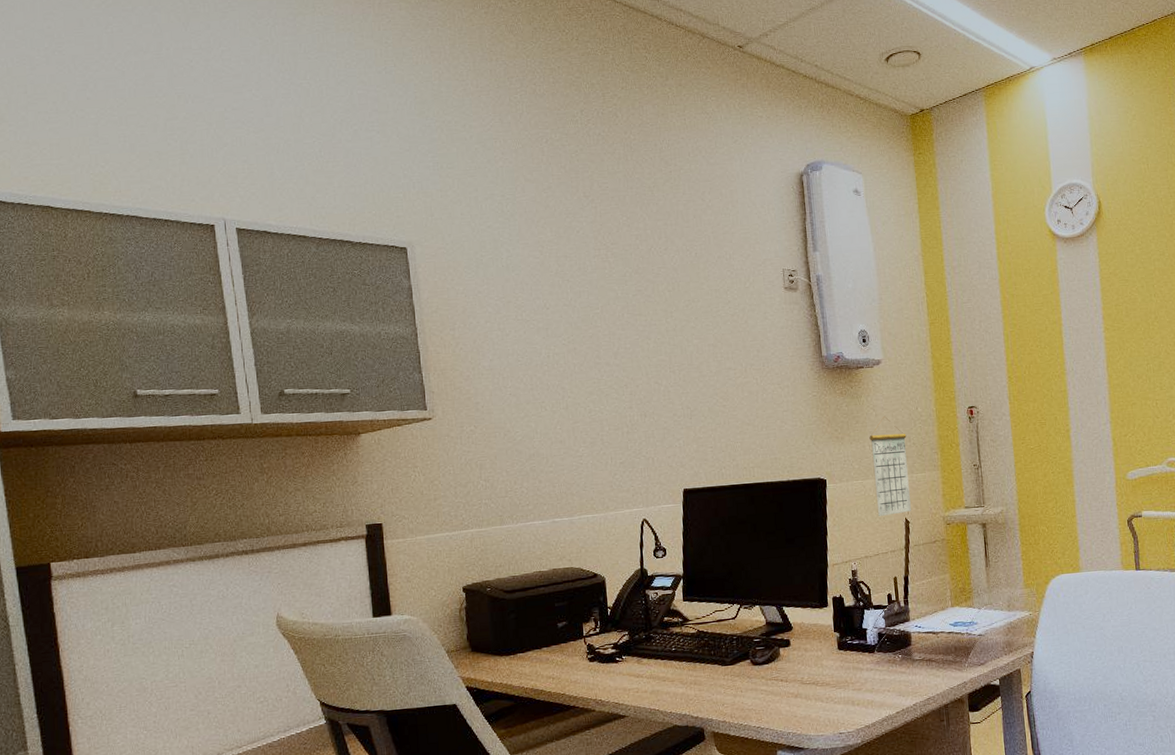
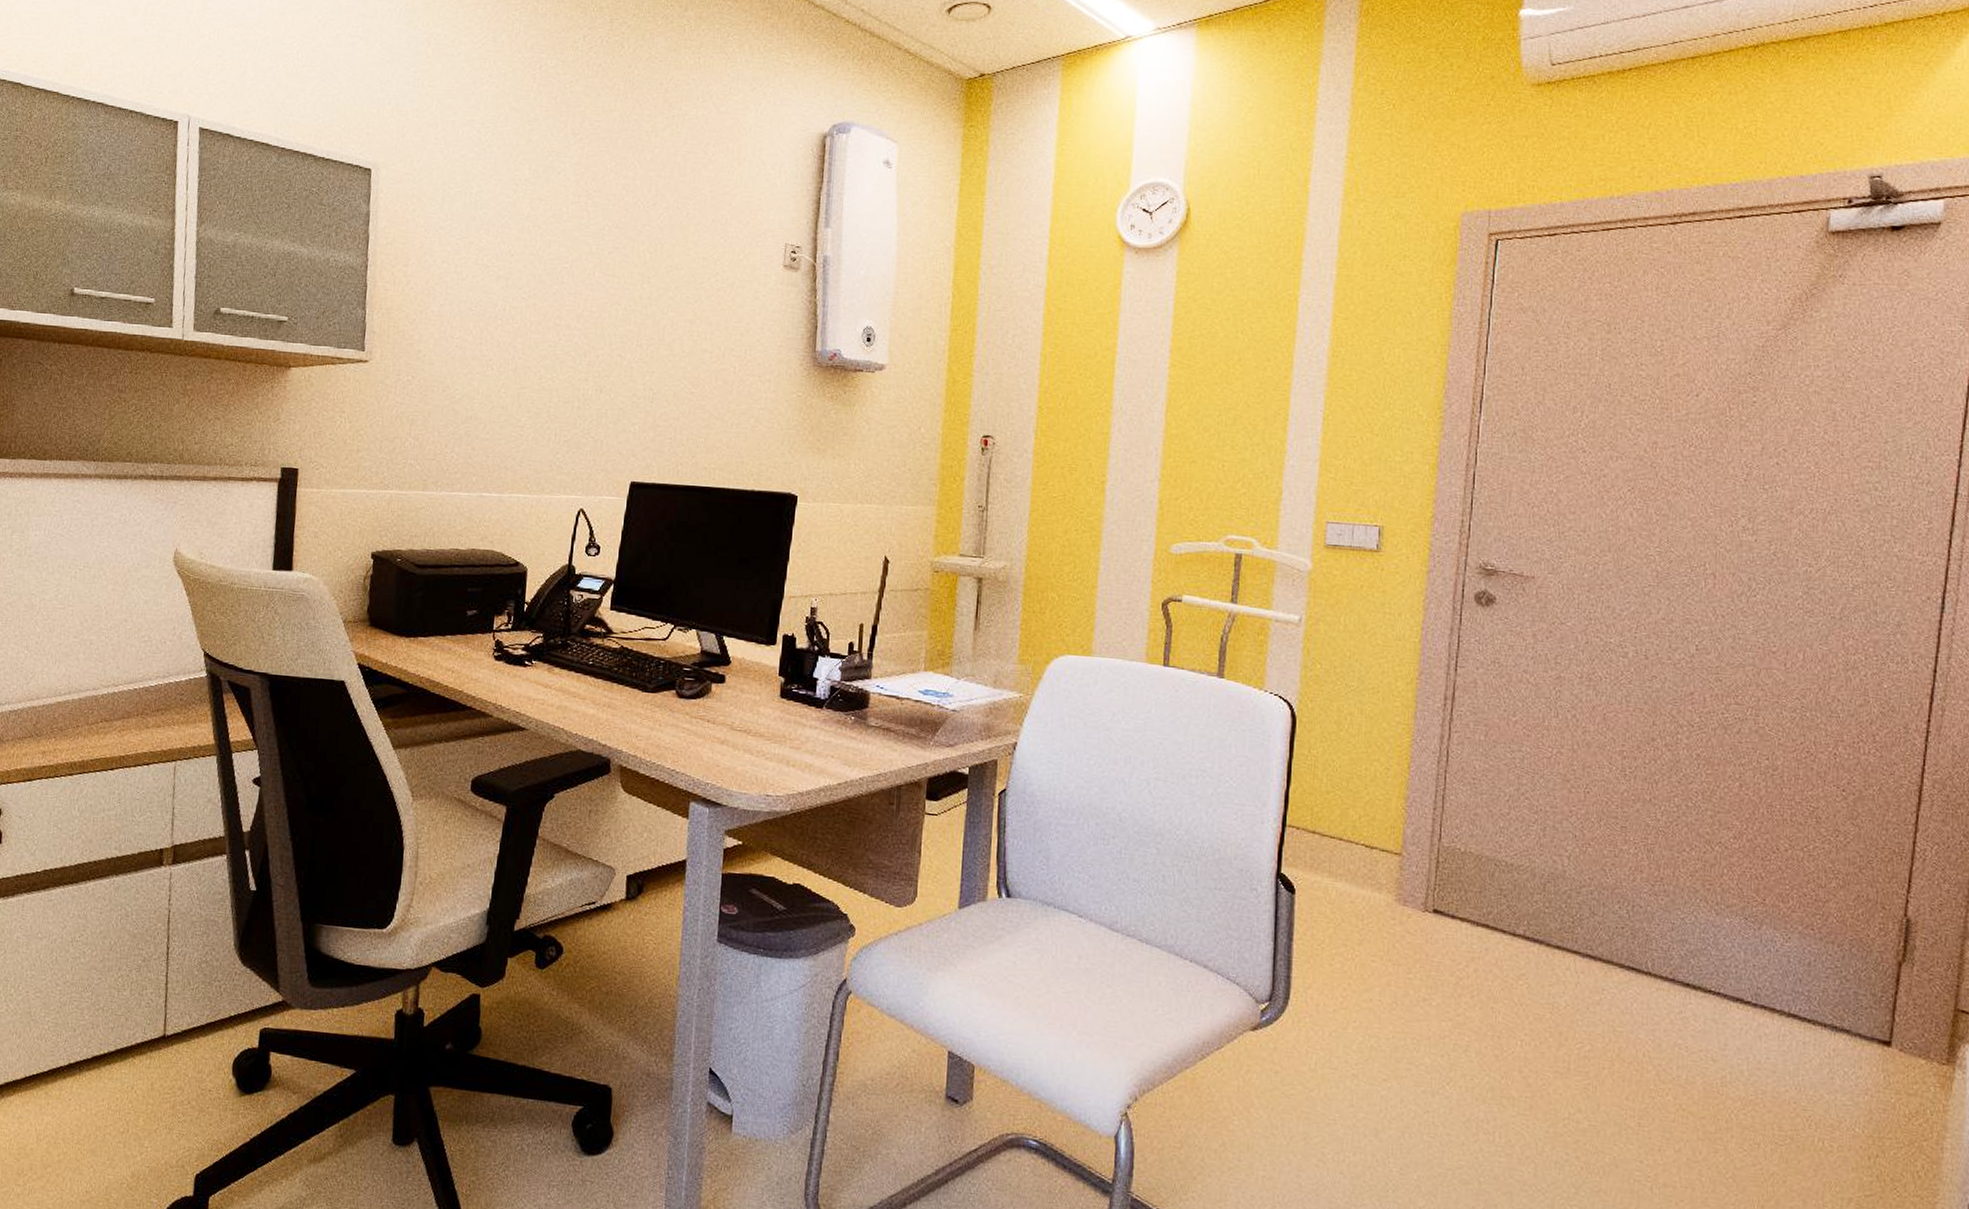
calendar: present [869,416,911,517] -> none [852,432,902,550]

